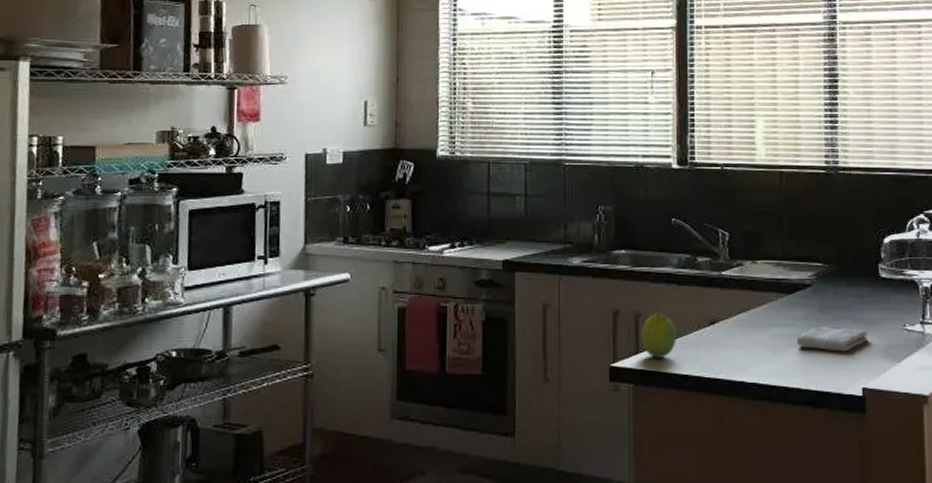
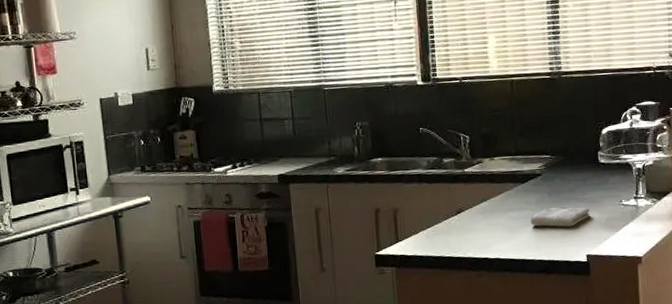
fruit: present [640,312,676,359] -> none [399,207,430,246]

